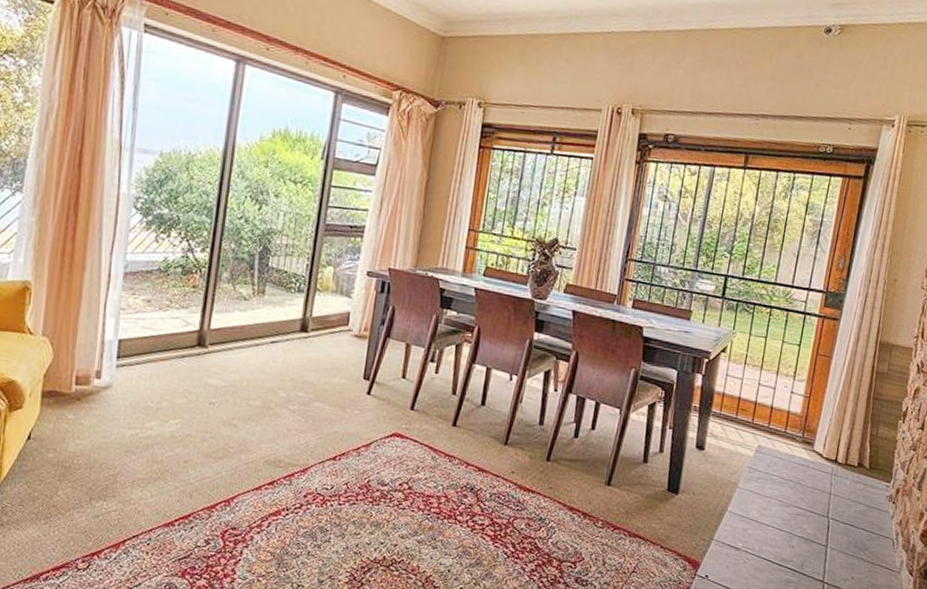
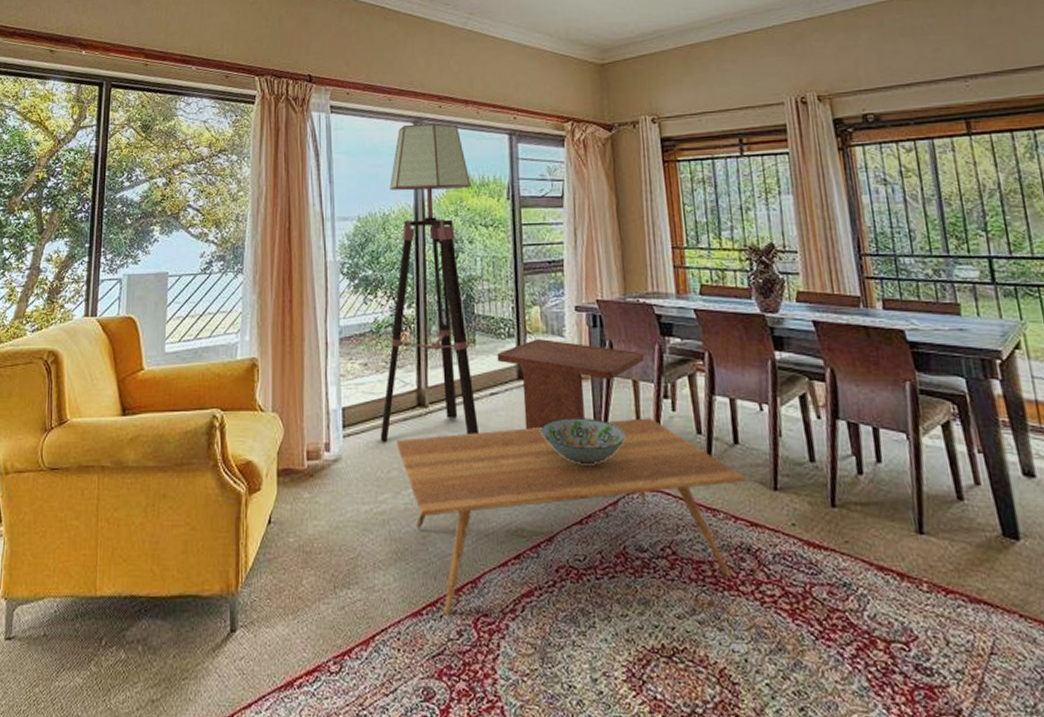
floor lamp: none [154,61,287,377] -> present [380,123,479,442]
coffee table: none [170,374,484,528] -> present [396,418,747,616]
side table: none [283,297,421,378] -> present [496,339,644,429]
decorative bowl: none [313,369,391,412] -> present [540,418,627,464]

